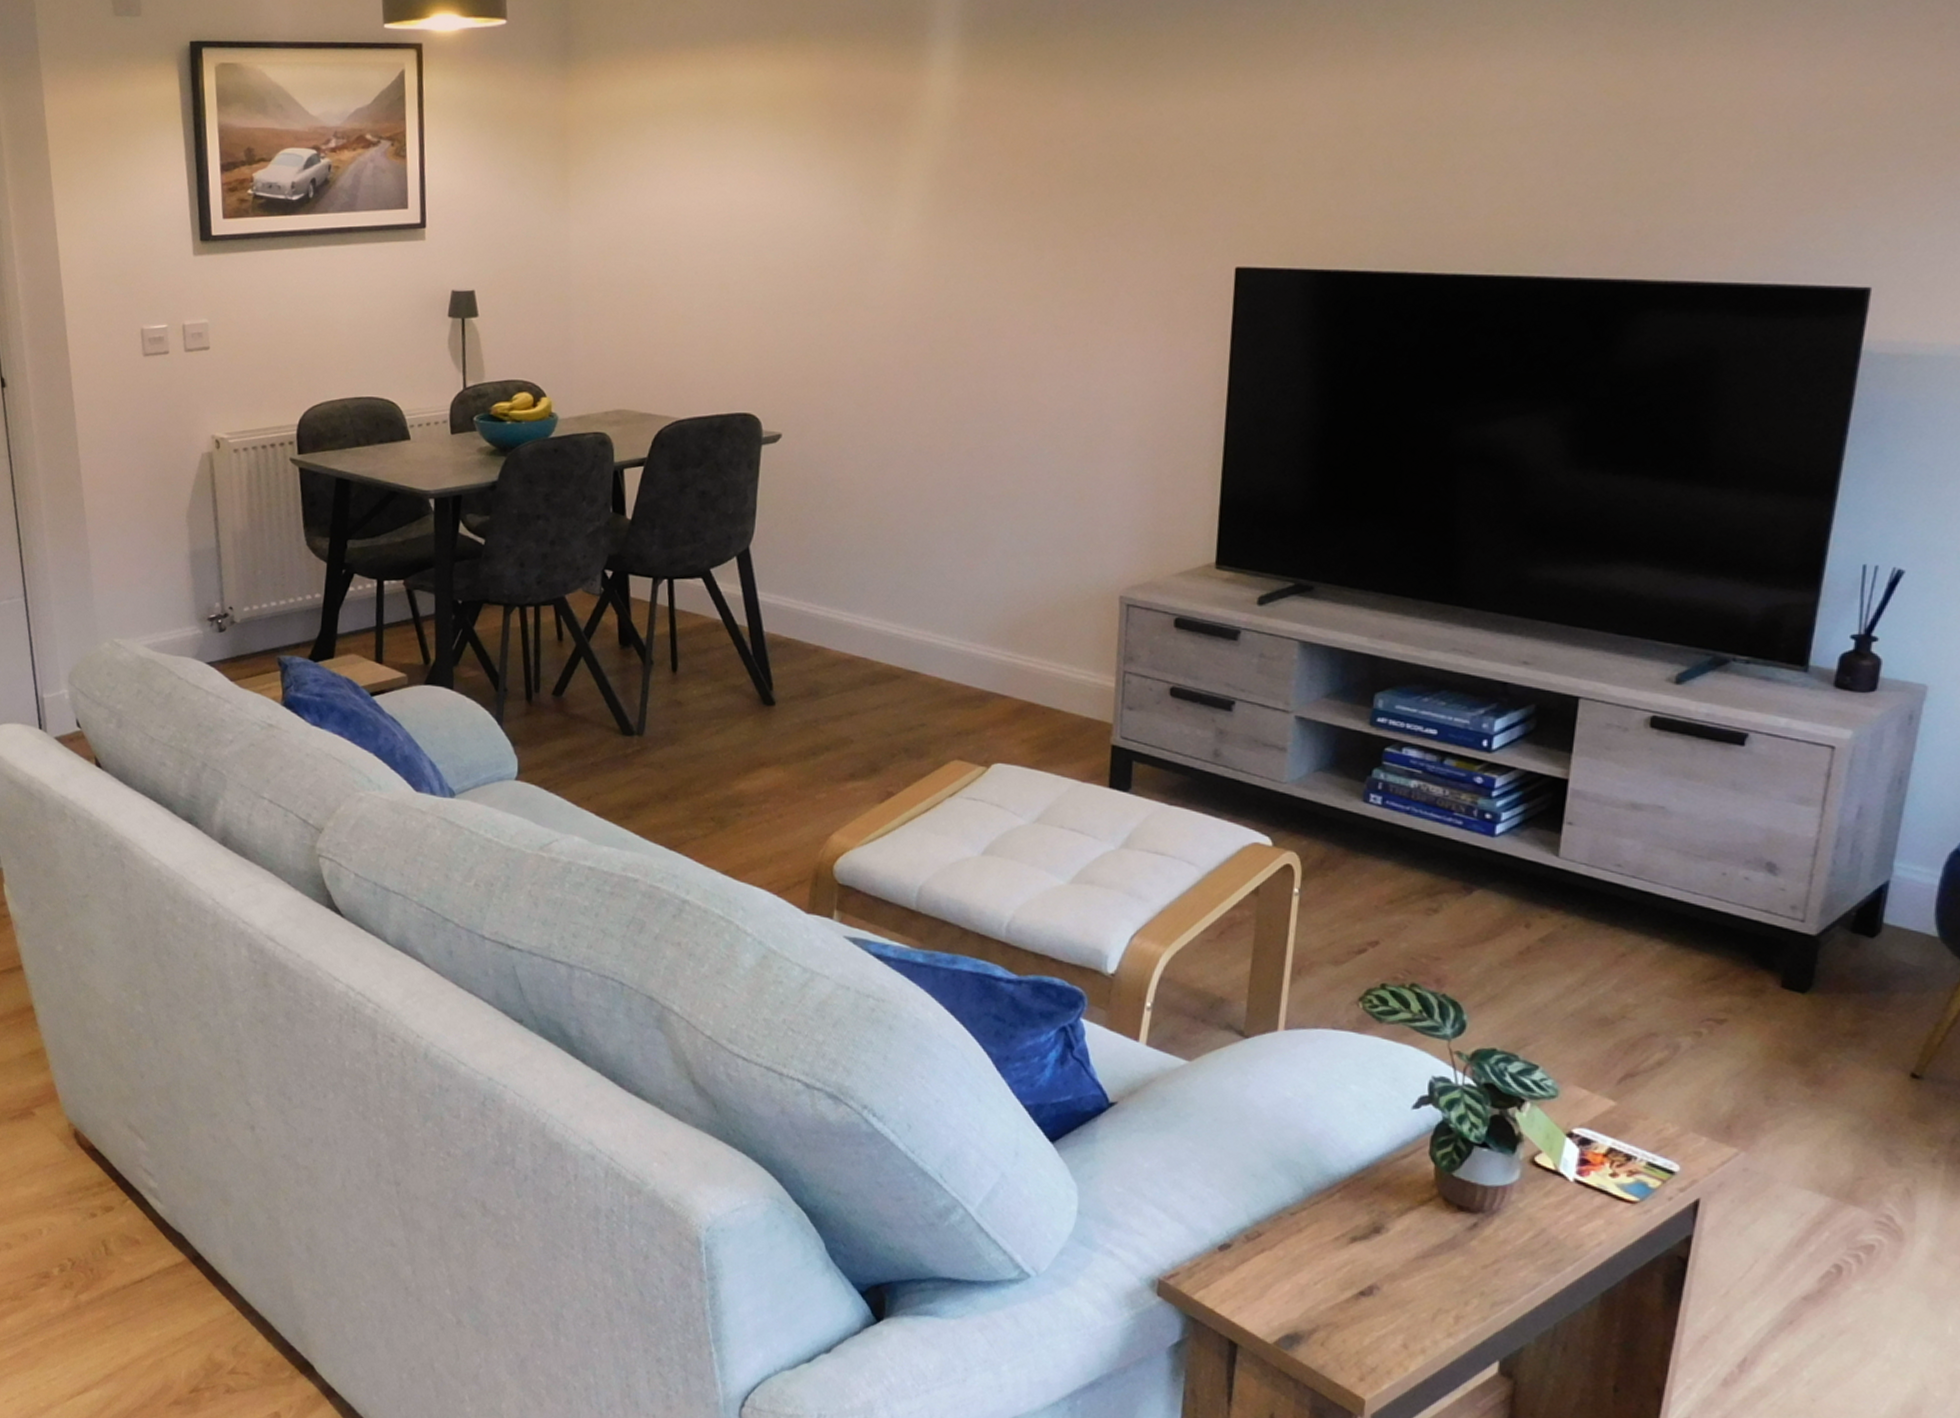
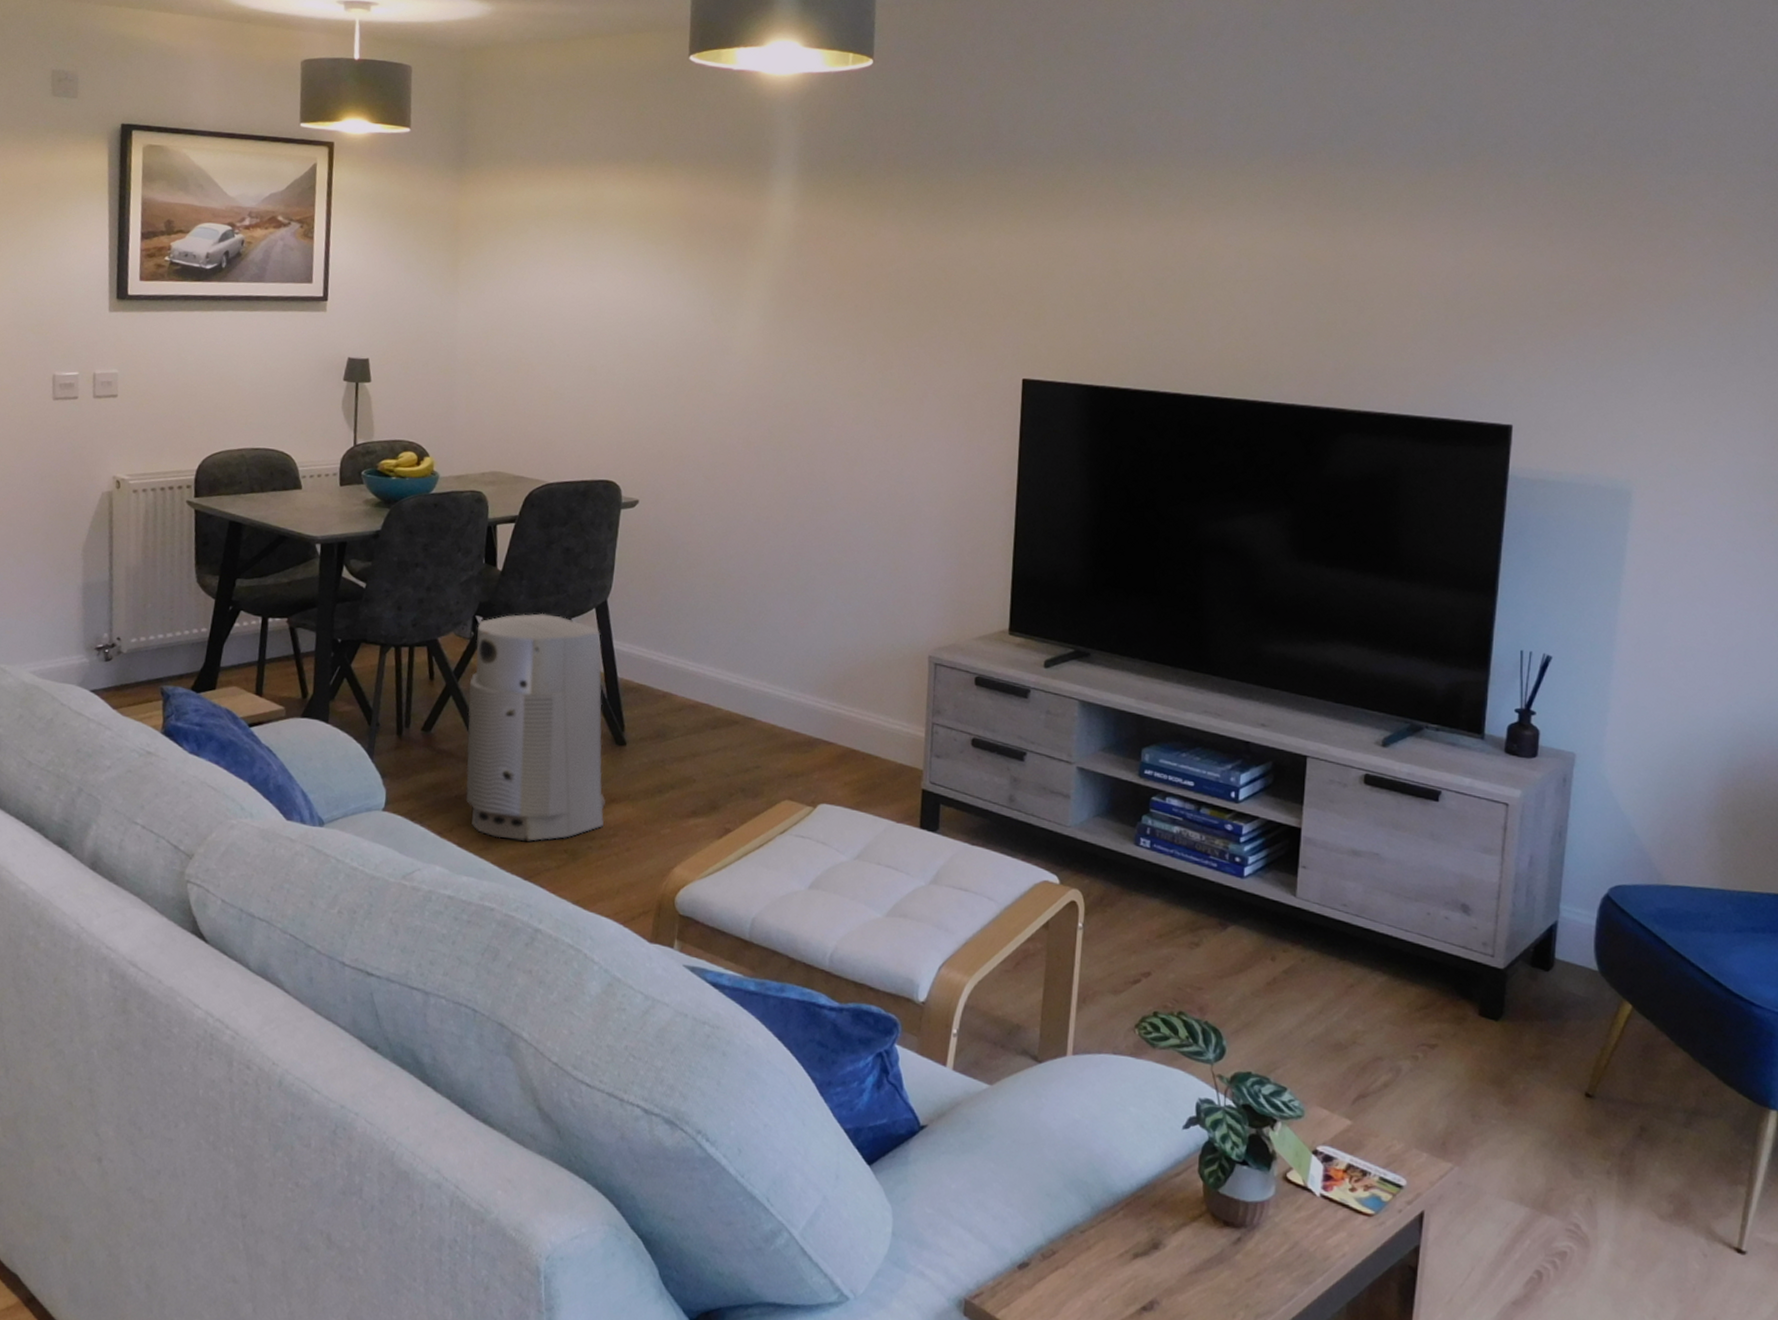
air purifier: none [600,564,754,809] -> present [465,613,605,841]

